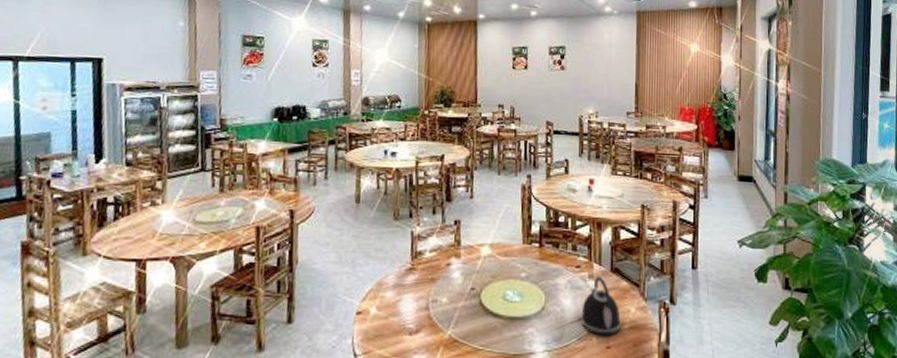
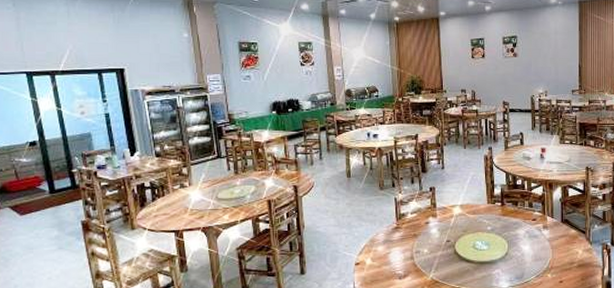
kettle: present [581,276,622,336] -> none [538,226,572,273]

